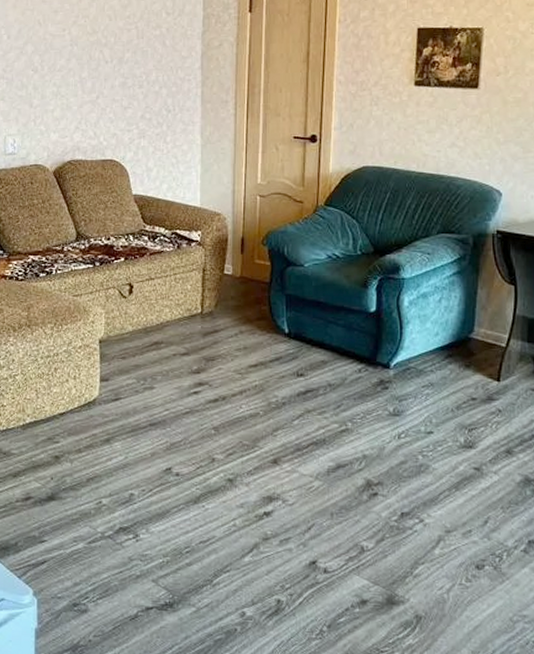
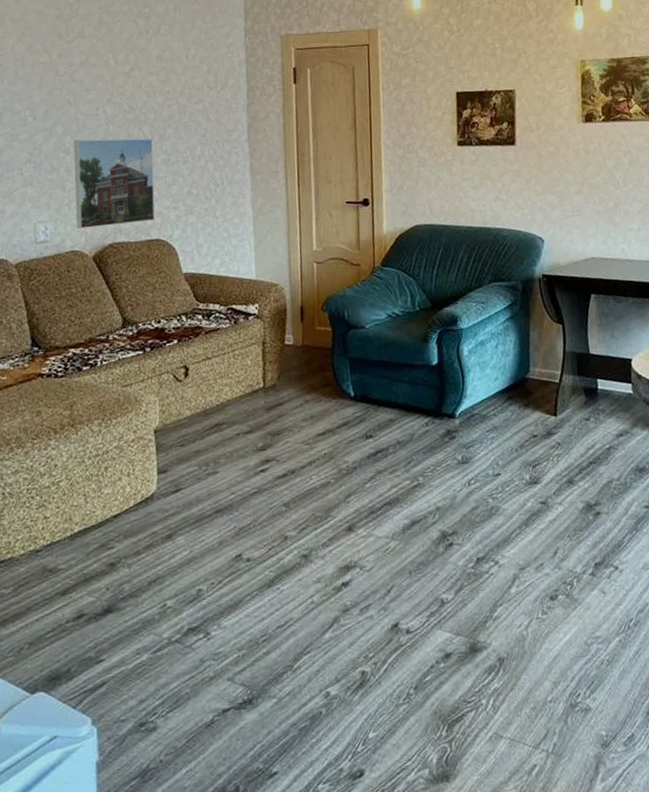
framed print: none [41,59,112,144] -> present [74,138,155,229]

